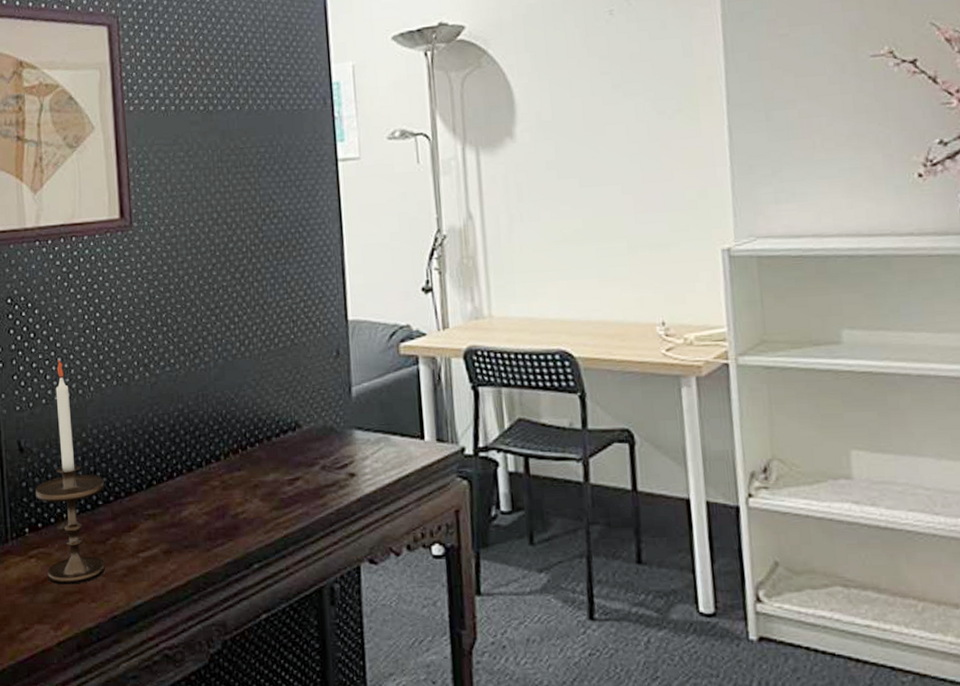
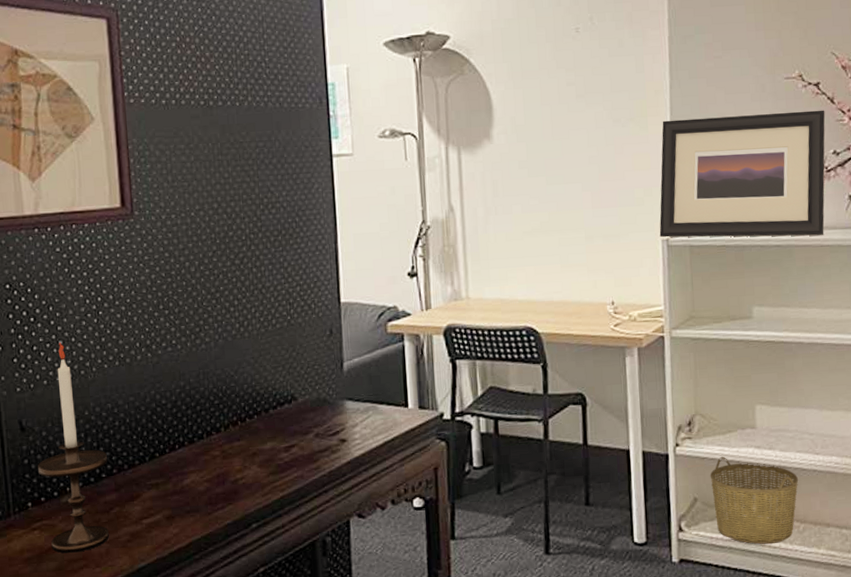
picture frame: none [717,91,932,247] -> present [659,110,826,238]
basket: none [794,512,913,625] -> present [710,456,799,544]

